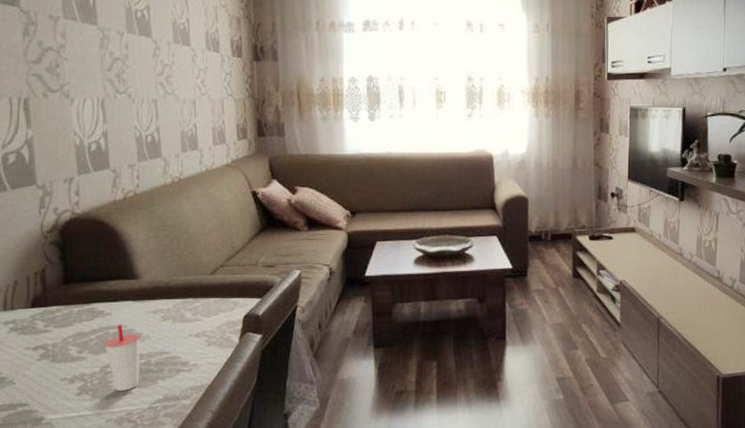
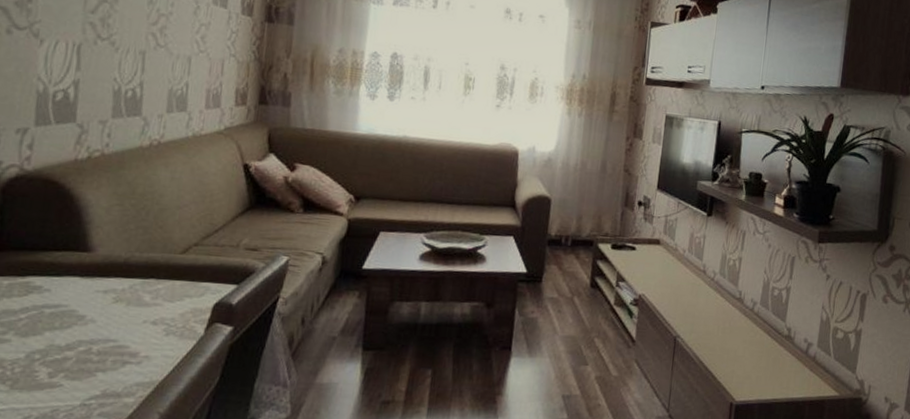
cup: present [104,324,140,391] -> none [36,303,83,383]

